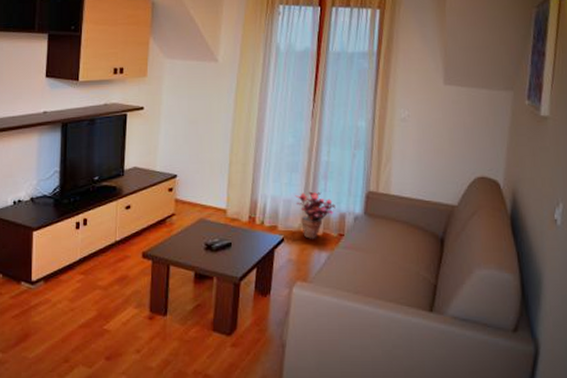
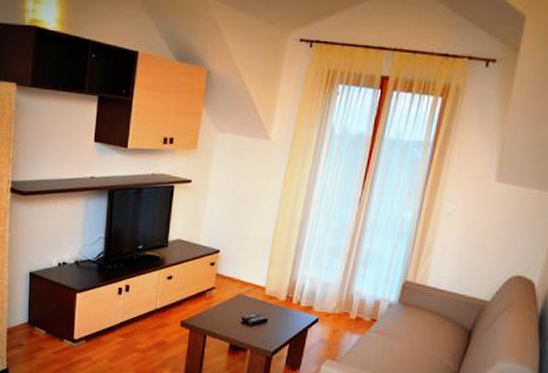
potted plant: present [295,191,335,239] -> none [333,276,372,322]

